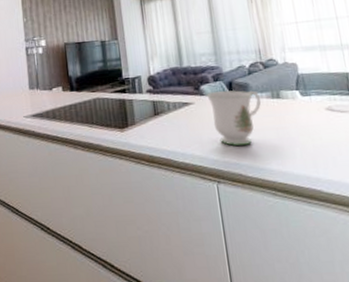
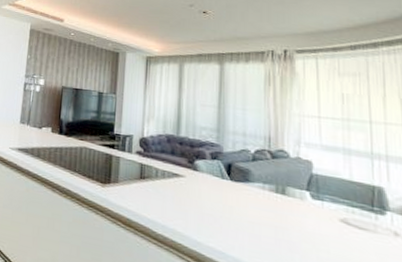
mug: present [206,90,262,146] -> none [200,169,263,236]

